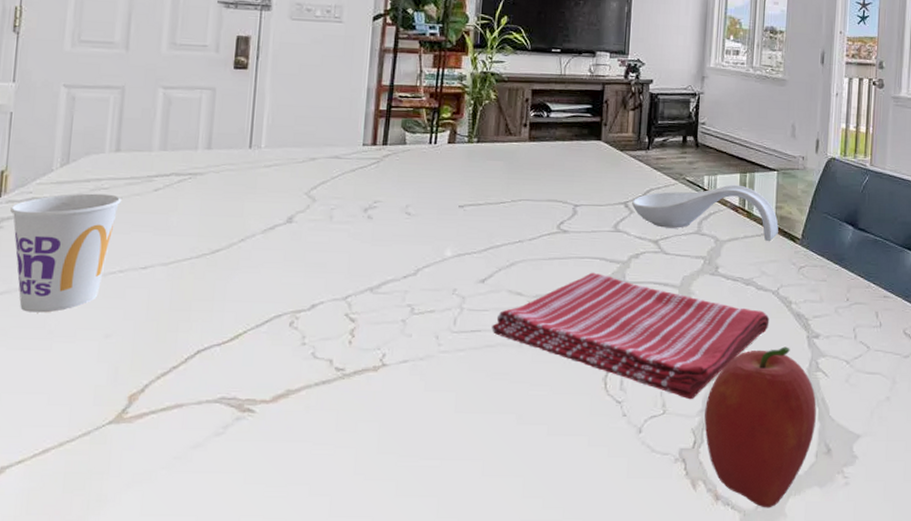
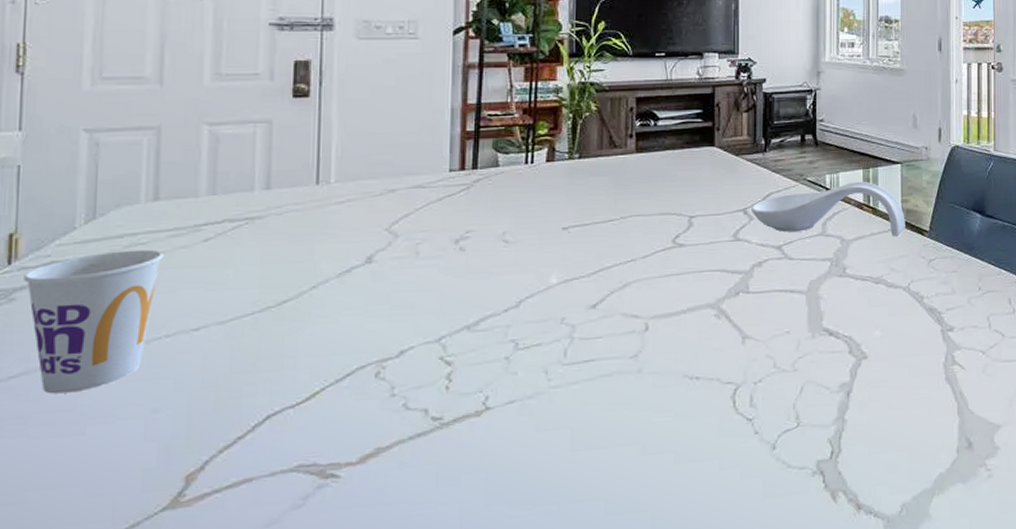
dish towel: present [492,272,770,400] -> none [607,285,902,409]
fruit: present [704,346,817,508] -> none [841,343,955,512]

